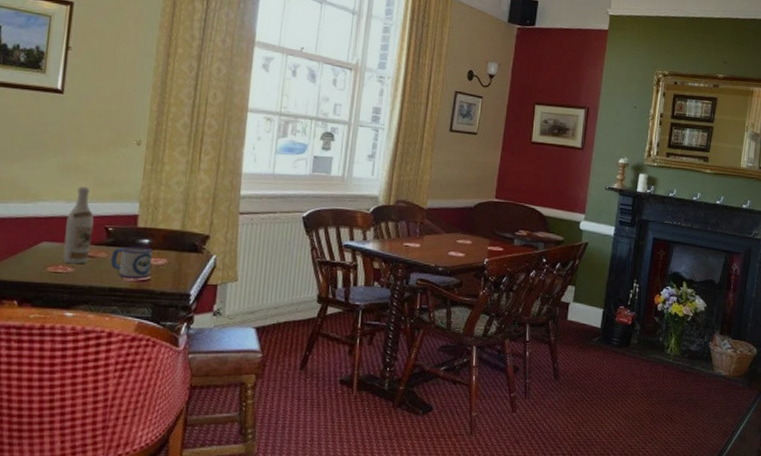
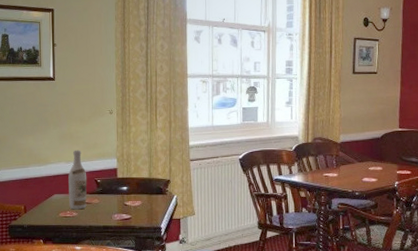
mug: present [110,246,153,279] -> none [101,193,131,218]

